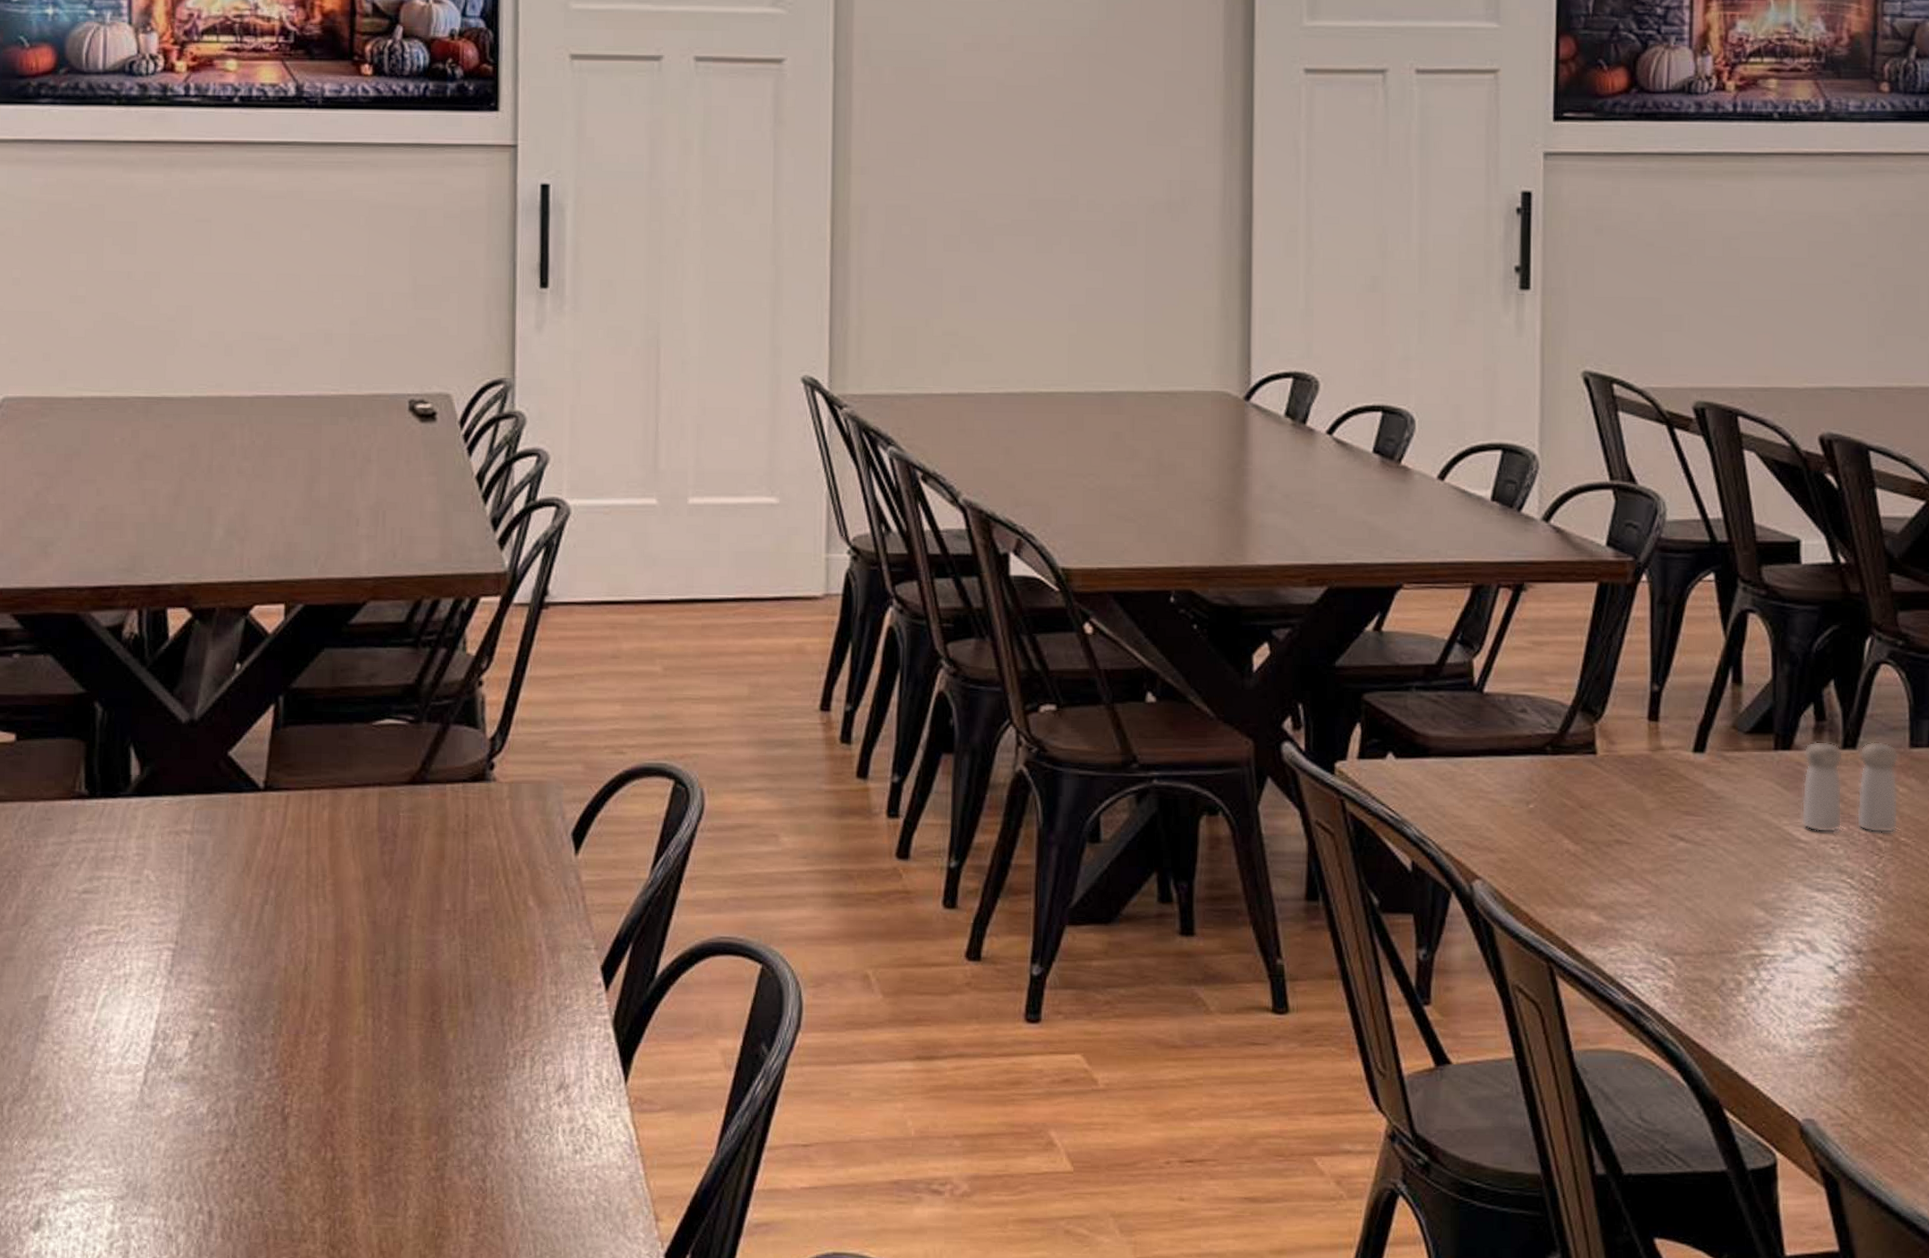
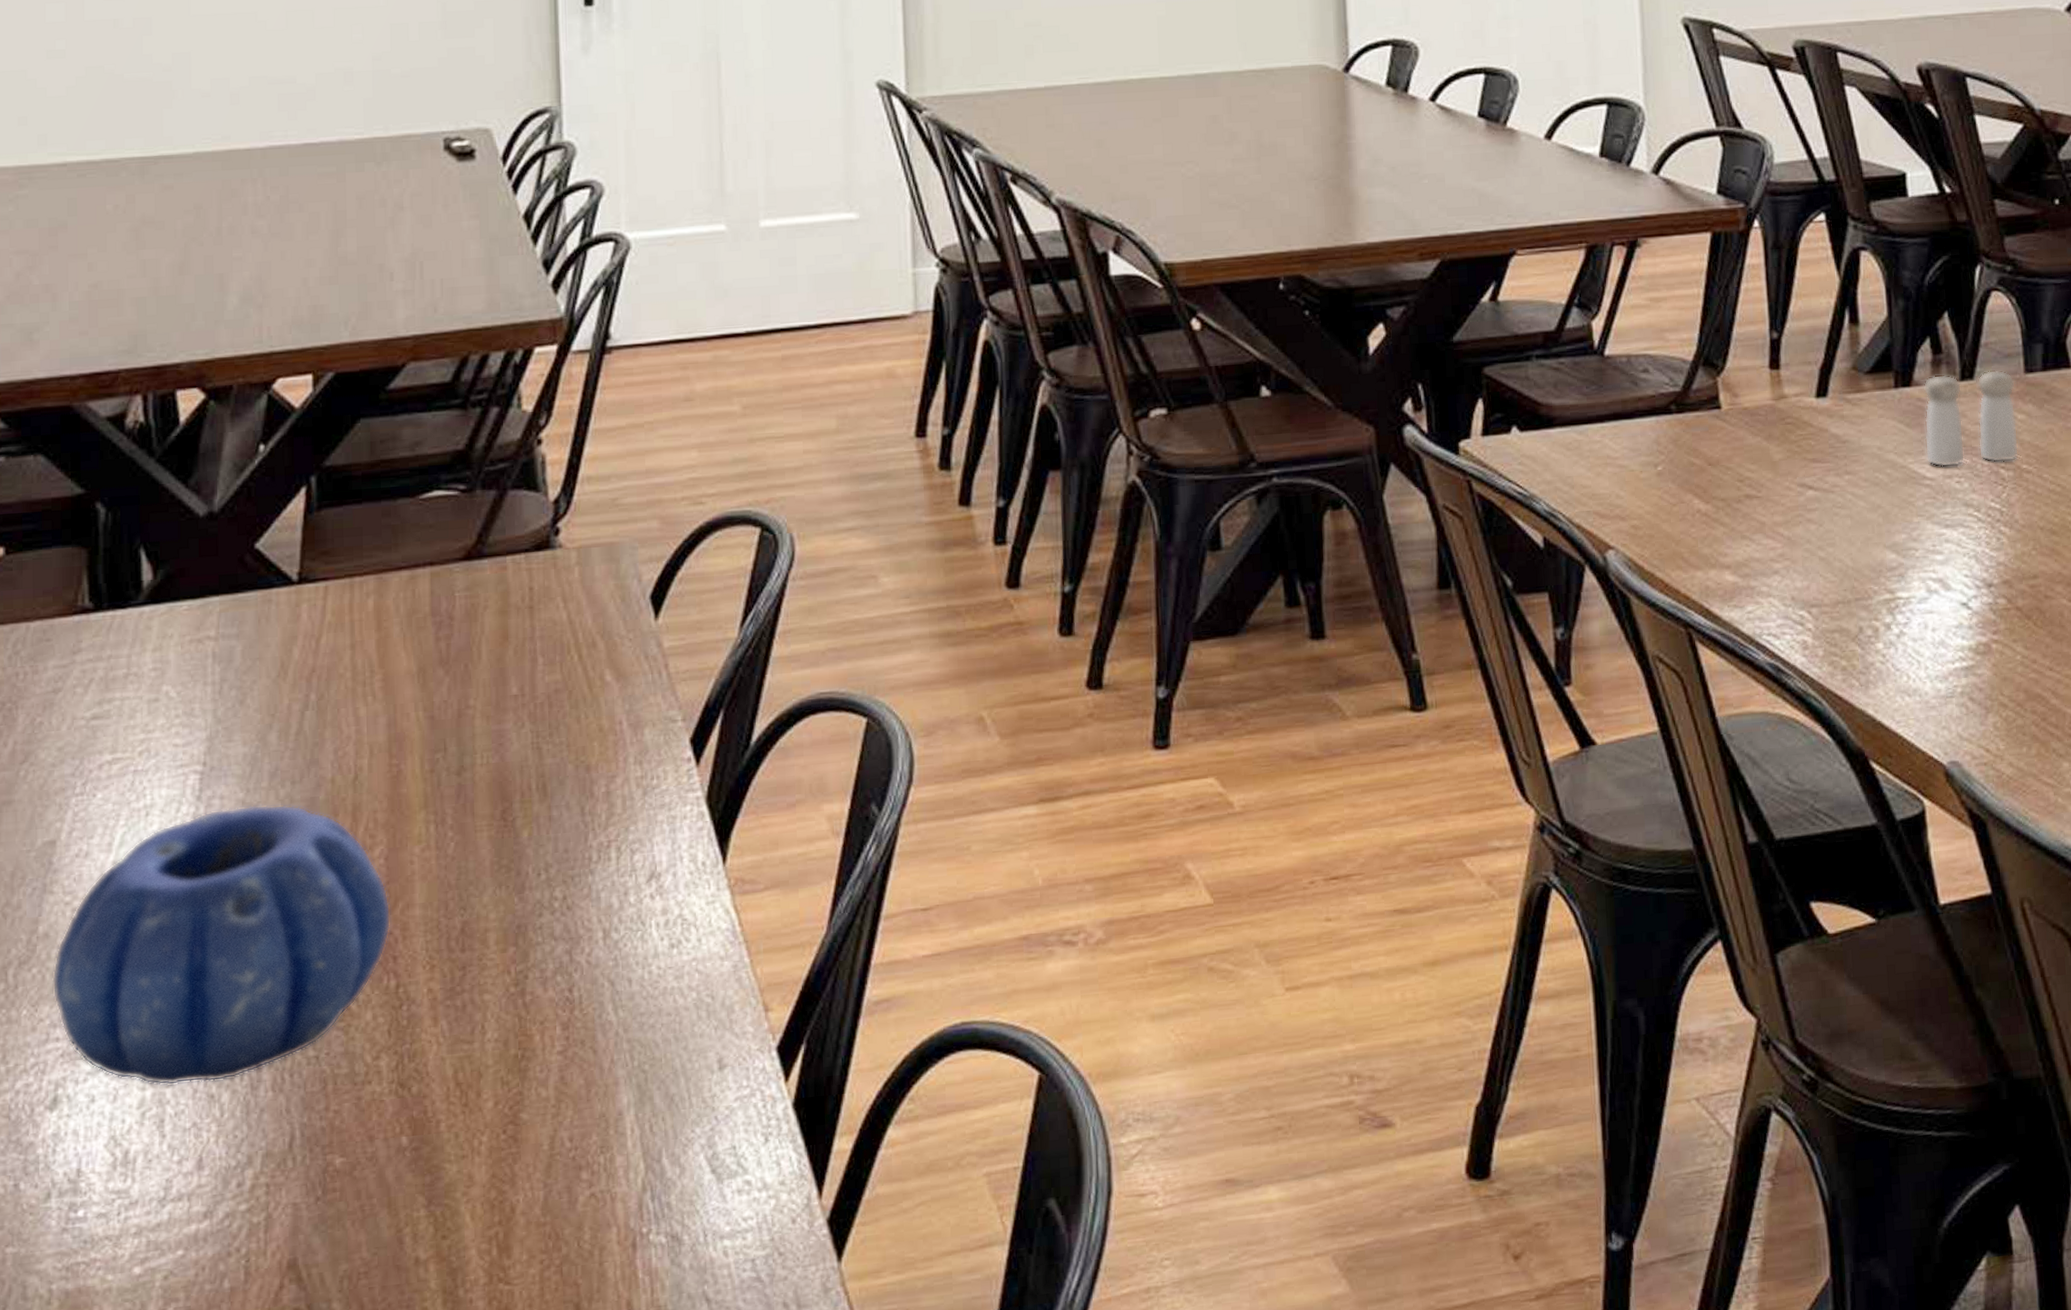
decorative bowl: none [40,984,331,1224] -> present [52,804,391,1086]

